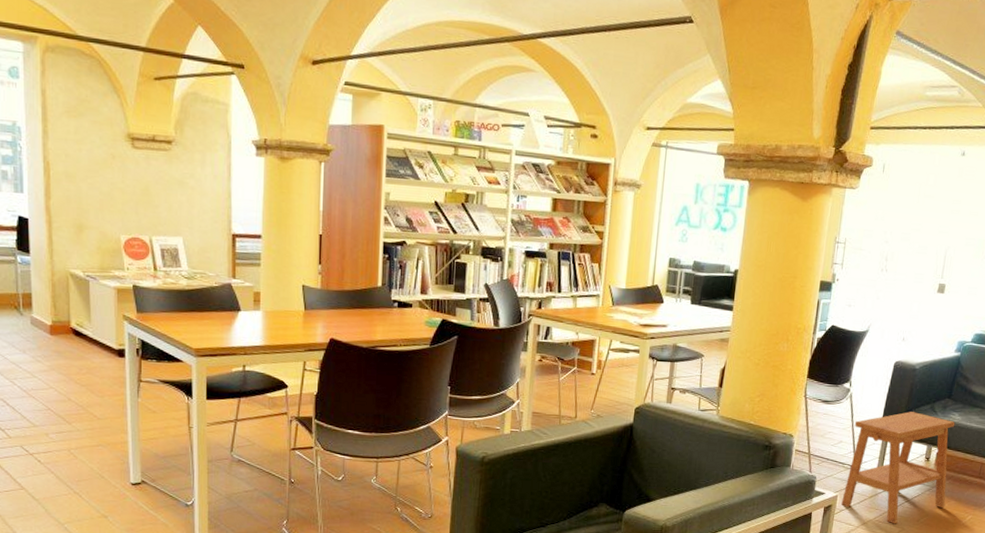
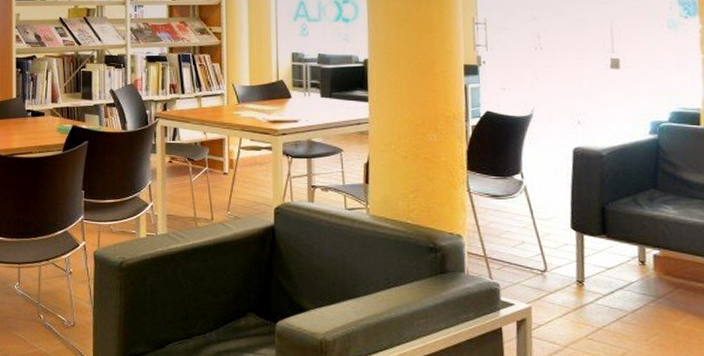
side table: present [841,411,955,525] -> none [536,205,681,344]

